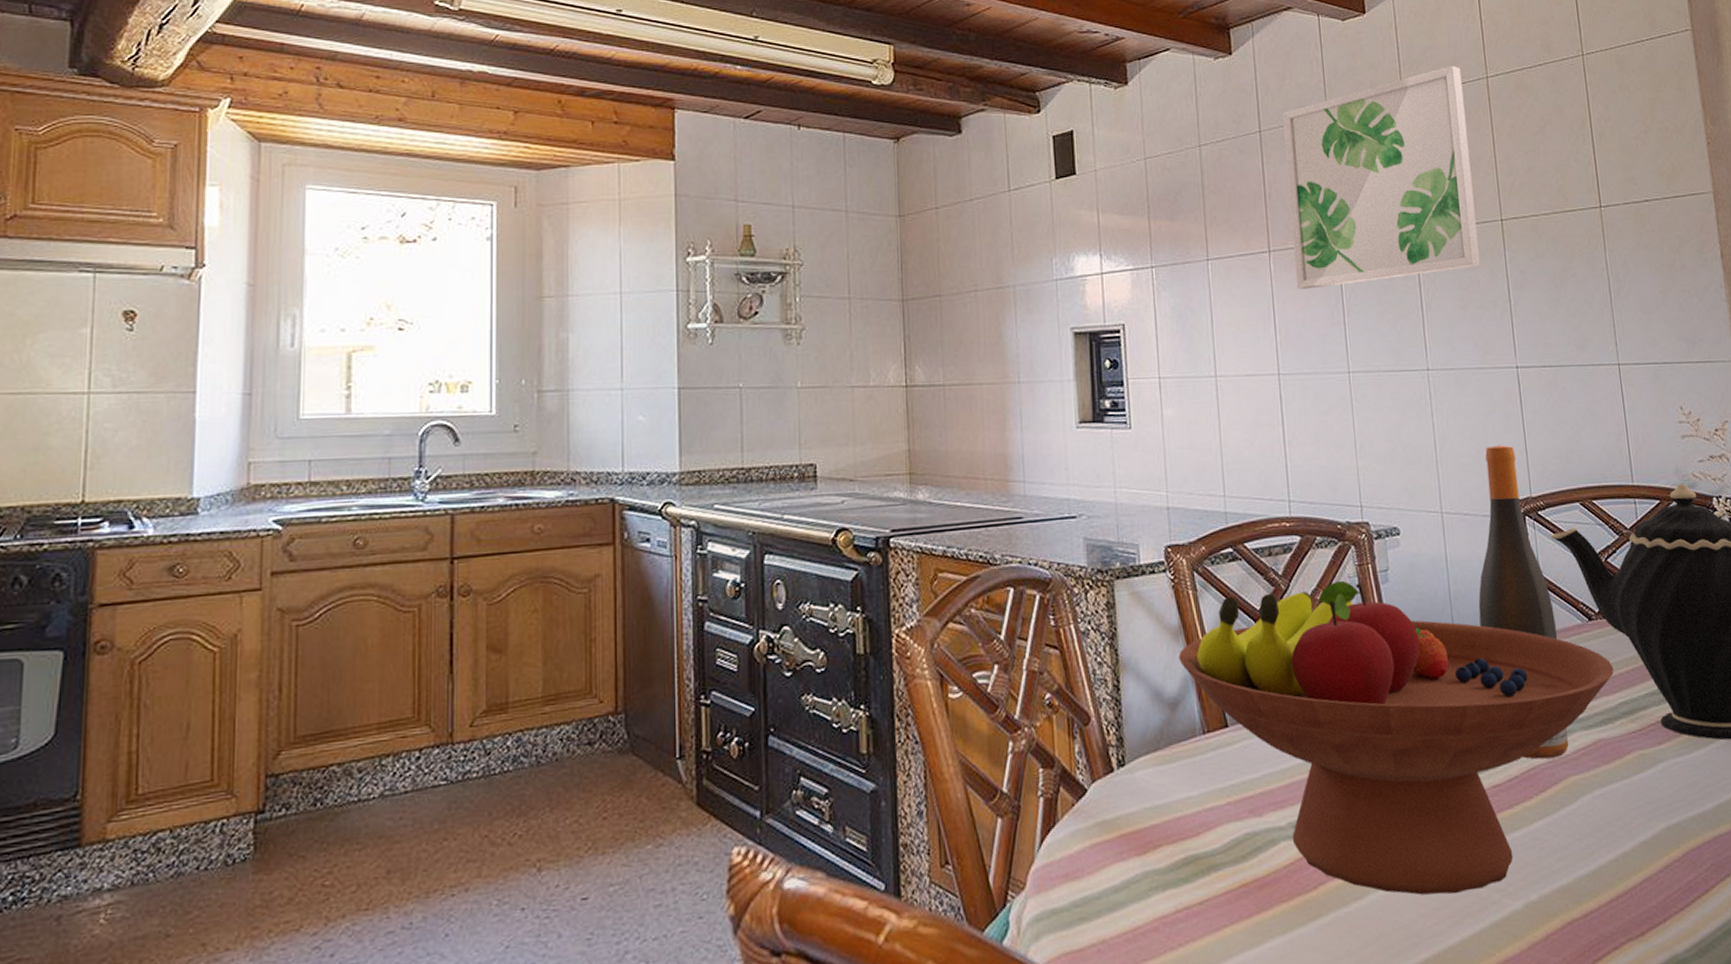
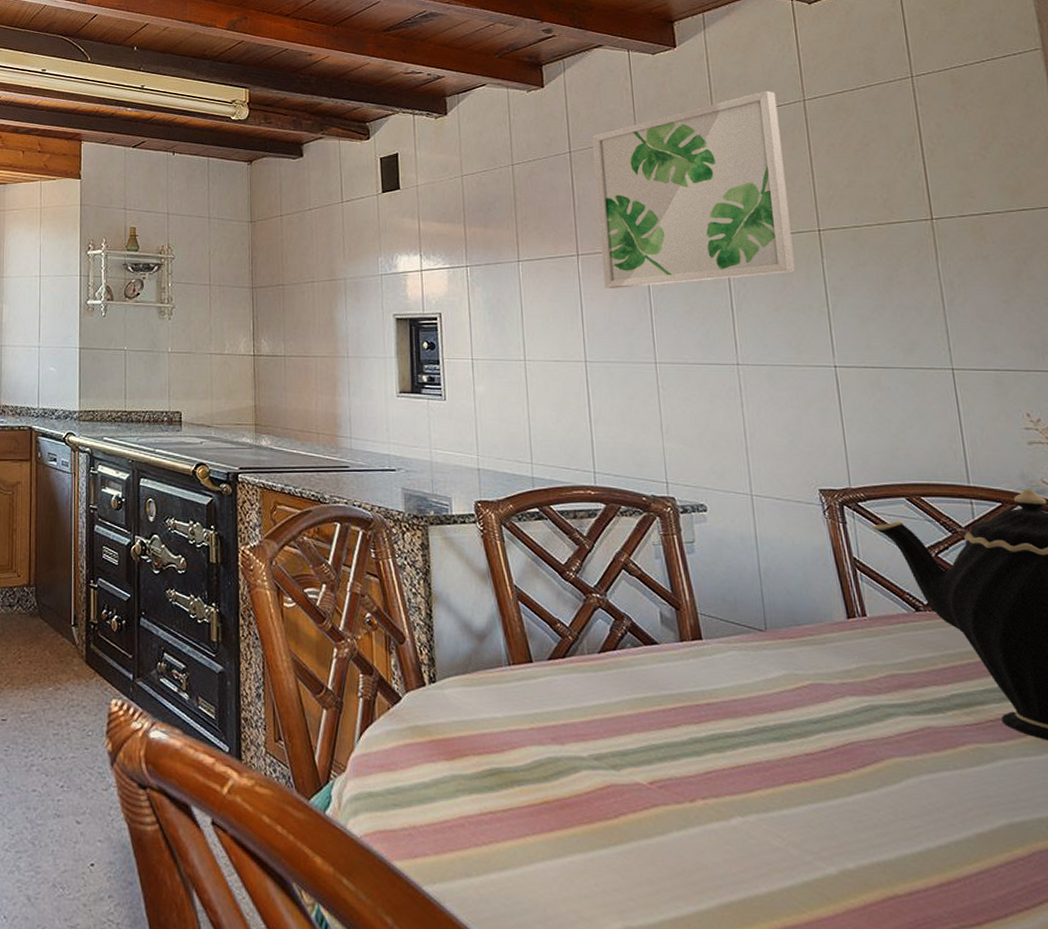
fruit bowl: present [1178,580,1614,895] -> none [486,546,946,848]
wine bottle: present [1478,445,1568,760] -> none [790,437,891,737]

